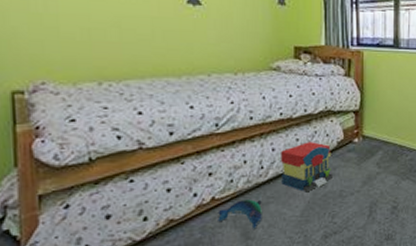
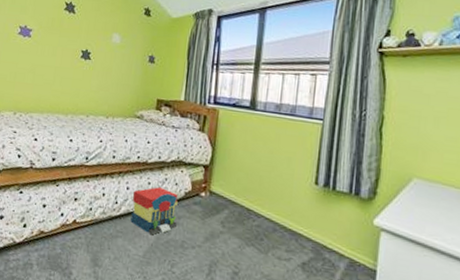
plush toy: present [218,199,262,229] -> none [75,228,112,258]

